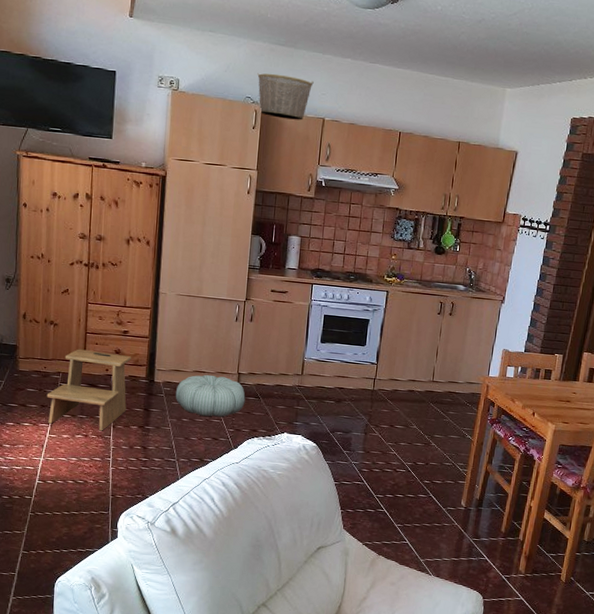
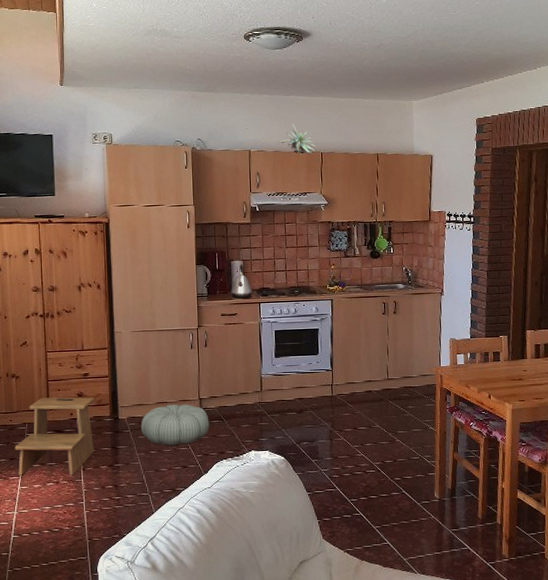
basket: present [257,73,314,121] -> none [183,116,236,156]
kettle: none [284,240,307,278] -> present [231,264,253,300]
plant: none [355,96,396,132] -> present [278,124,316,155]

